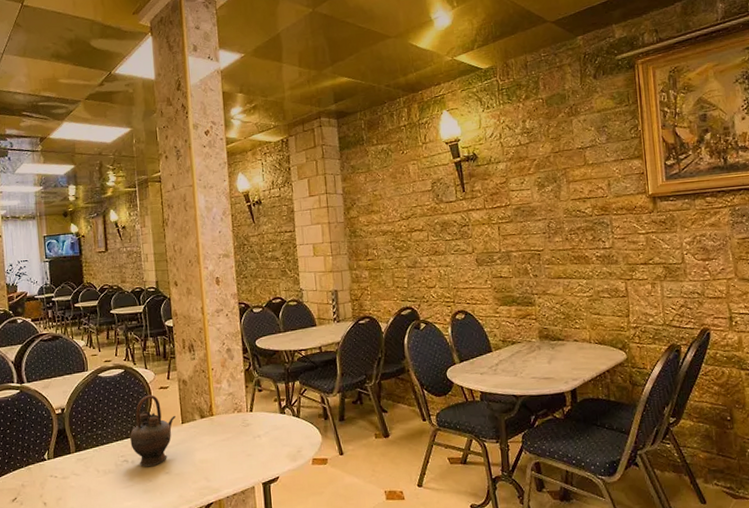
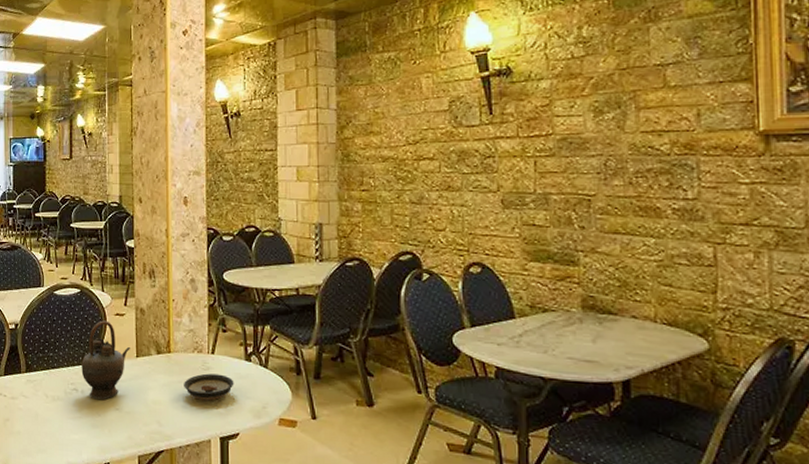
saucer: none [227,428,272,453] -> present [184,373,234,401]

